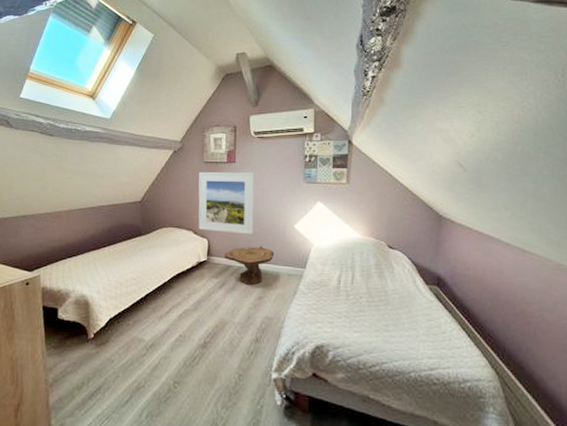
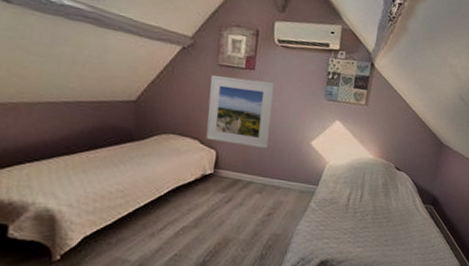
side table: present [225,246,275,285] -> none [234,161,288,201]

